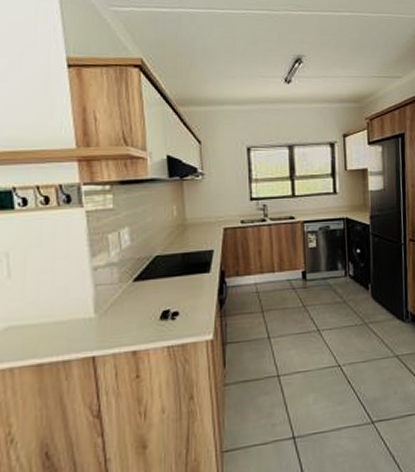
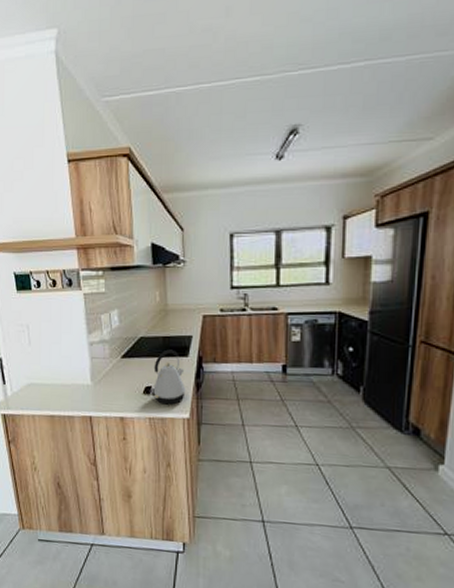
kettle: none [172,266,208,328] -> present [153,349,186,405]

